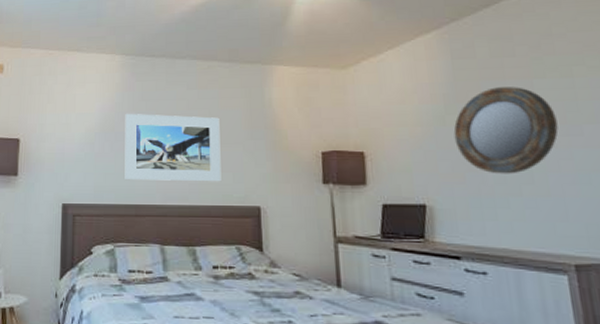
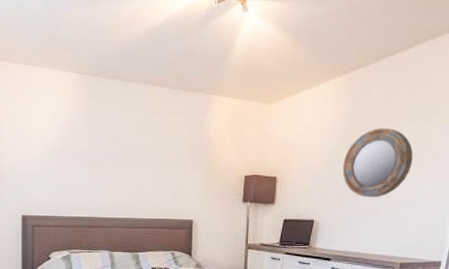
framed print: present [125,113,221,182] -> none [79,132,165,199]

